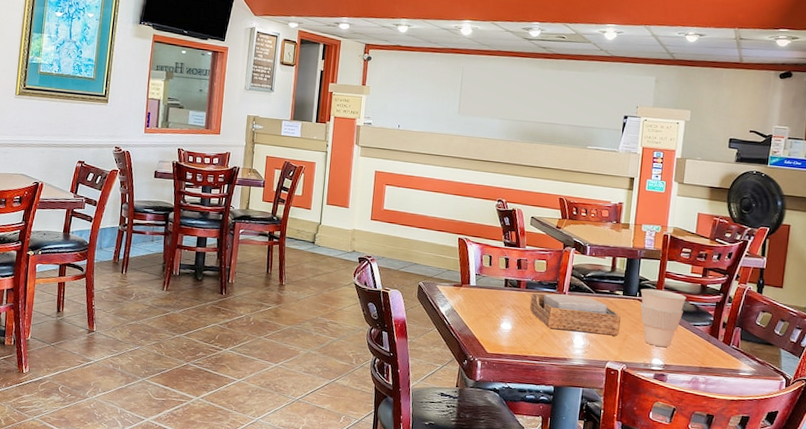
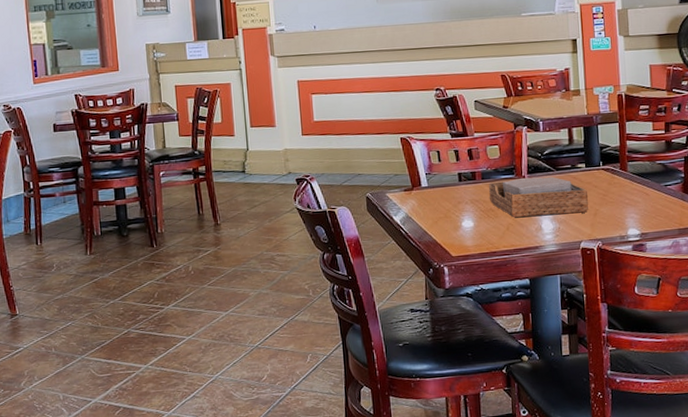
cup: present [640,288,687,348] -> none [603,154,653,216]

